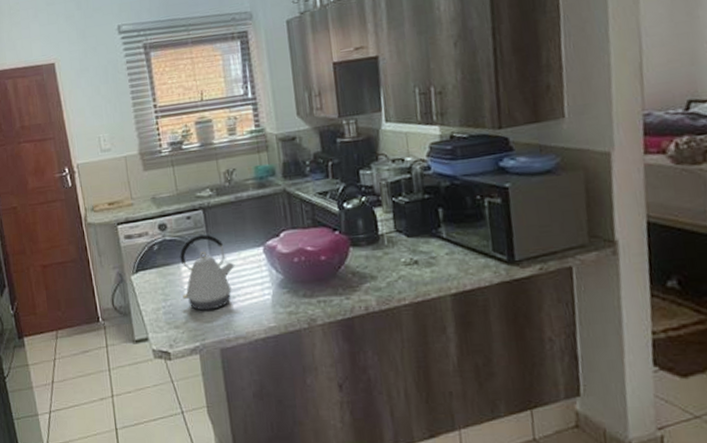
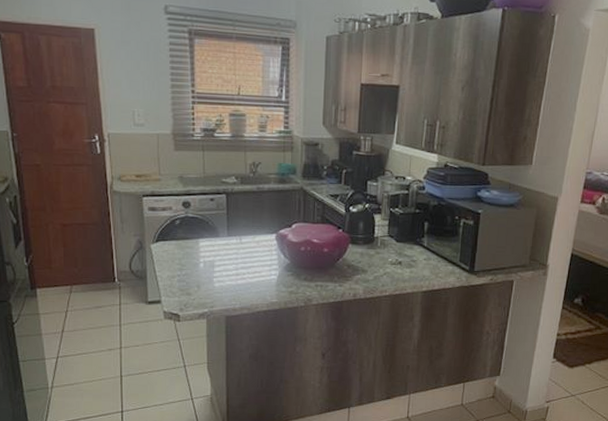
kettle: present [180,234,235,311] -> none [198,216,249,283]

